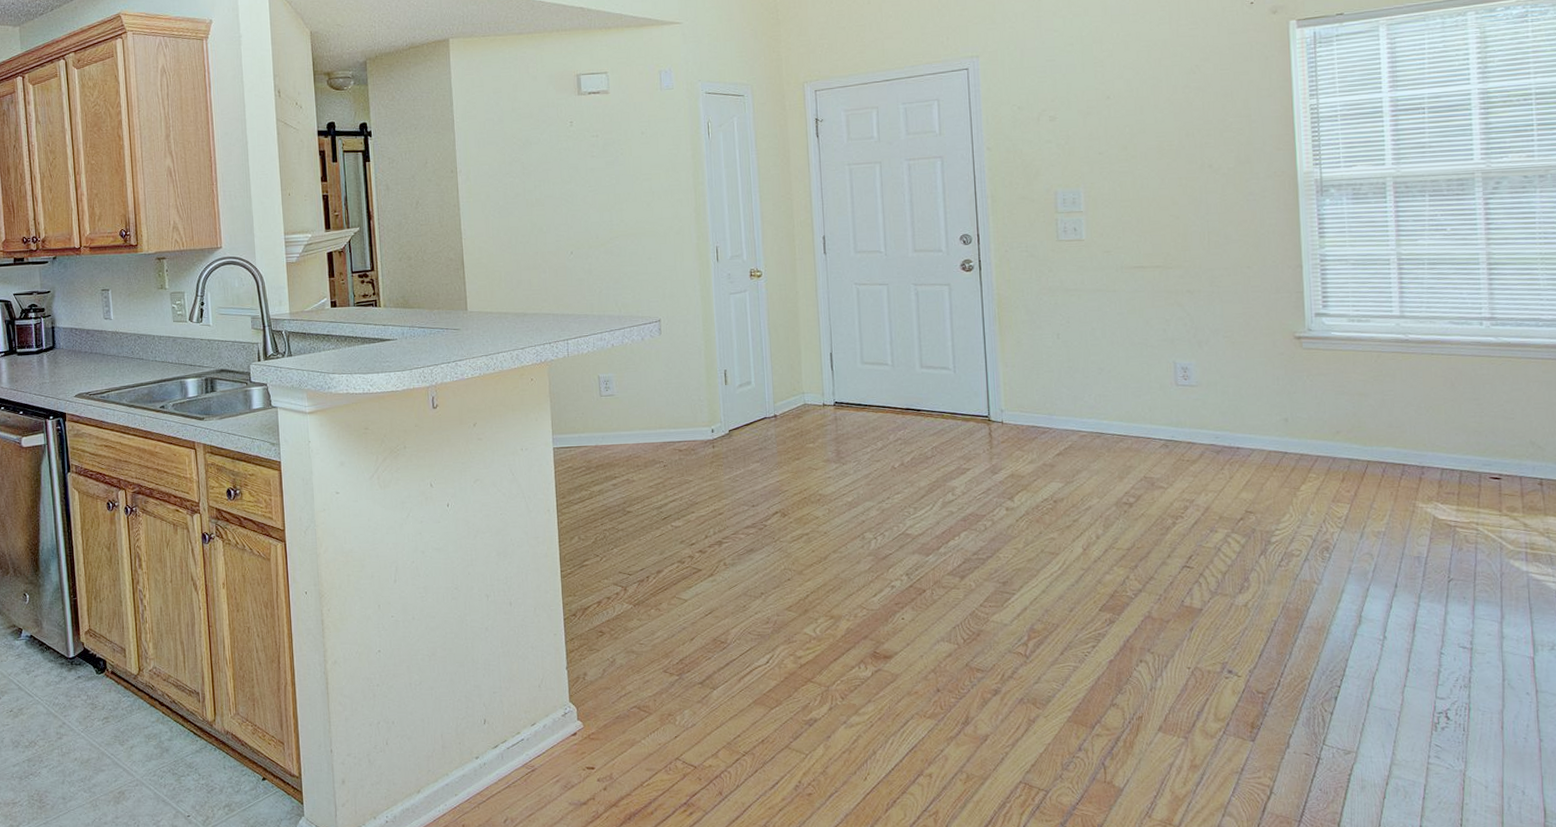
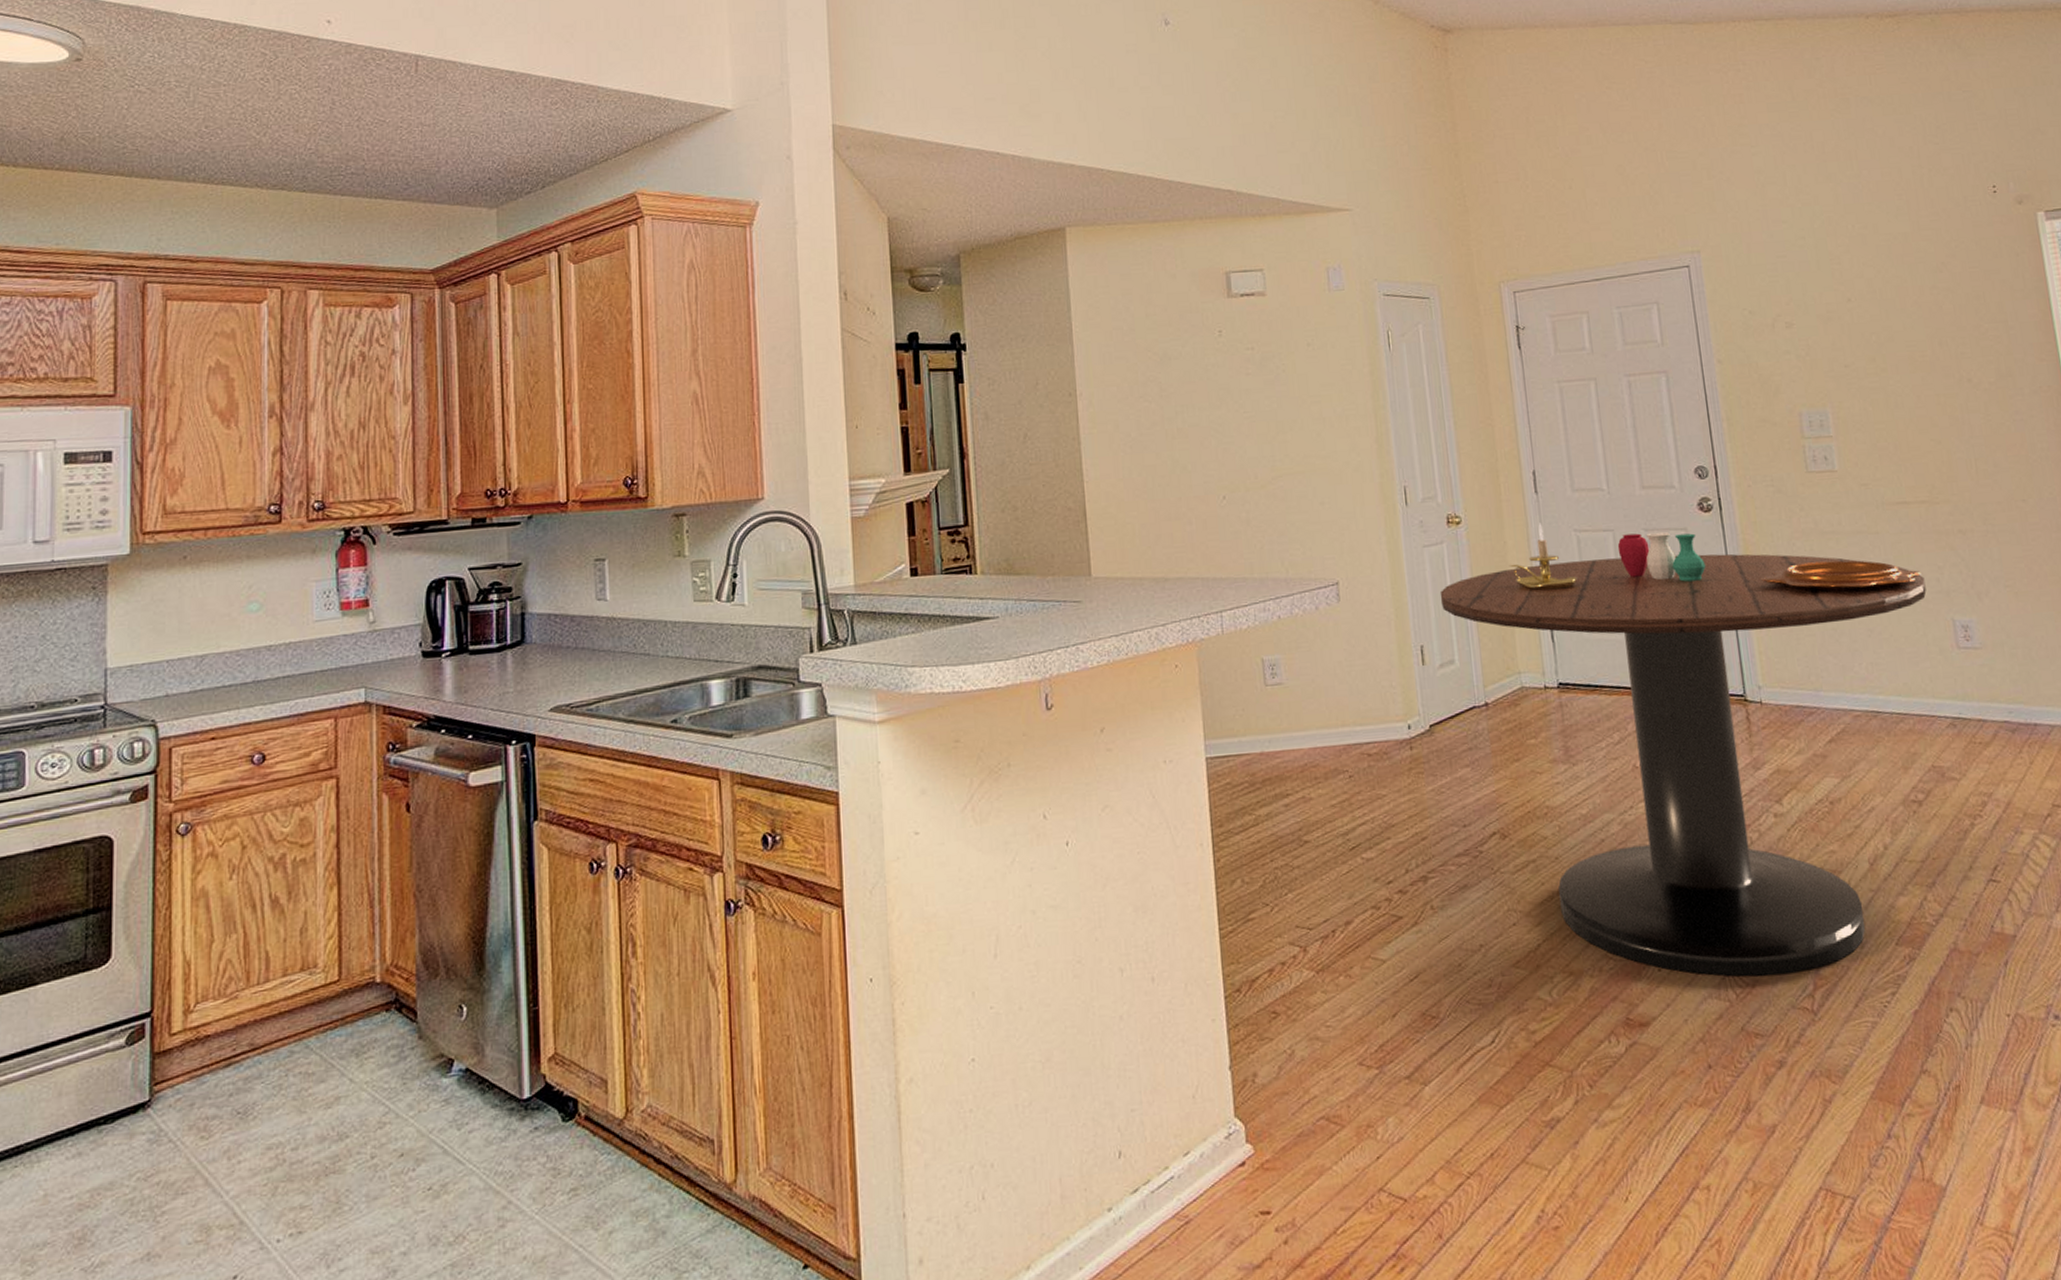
dining table: none [741,305,1153,627] -> present [1439,553,1927,977]
candle holder: none [799,277,856,330] -> present [1509,522,1578,591]
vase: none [890,286,964,326] -> present [1617,532,1706,582]
decorative bowl: none [1008,312,1150,339] -> present [1758,560,1921,593]

